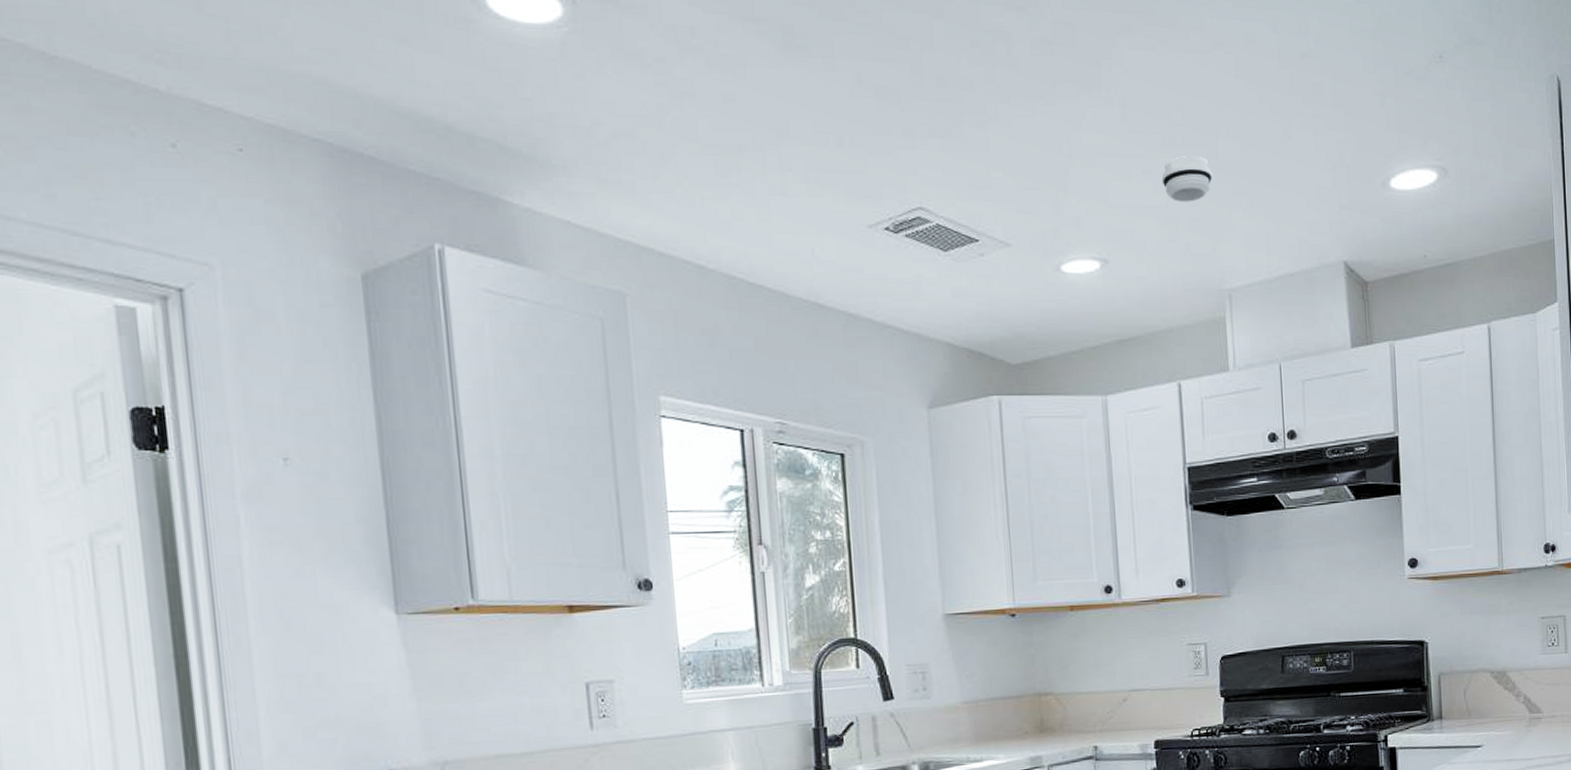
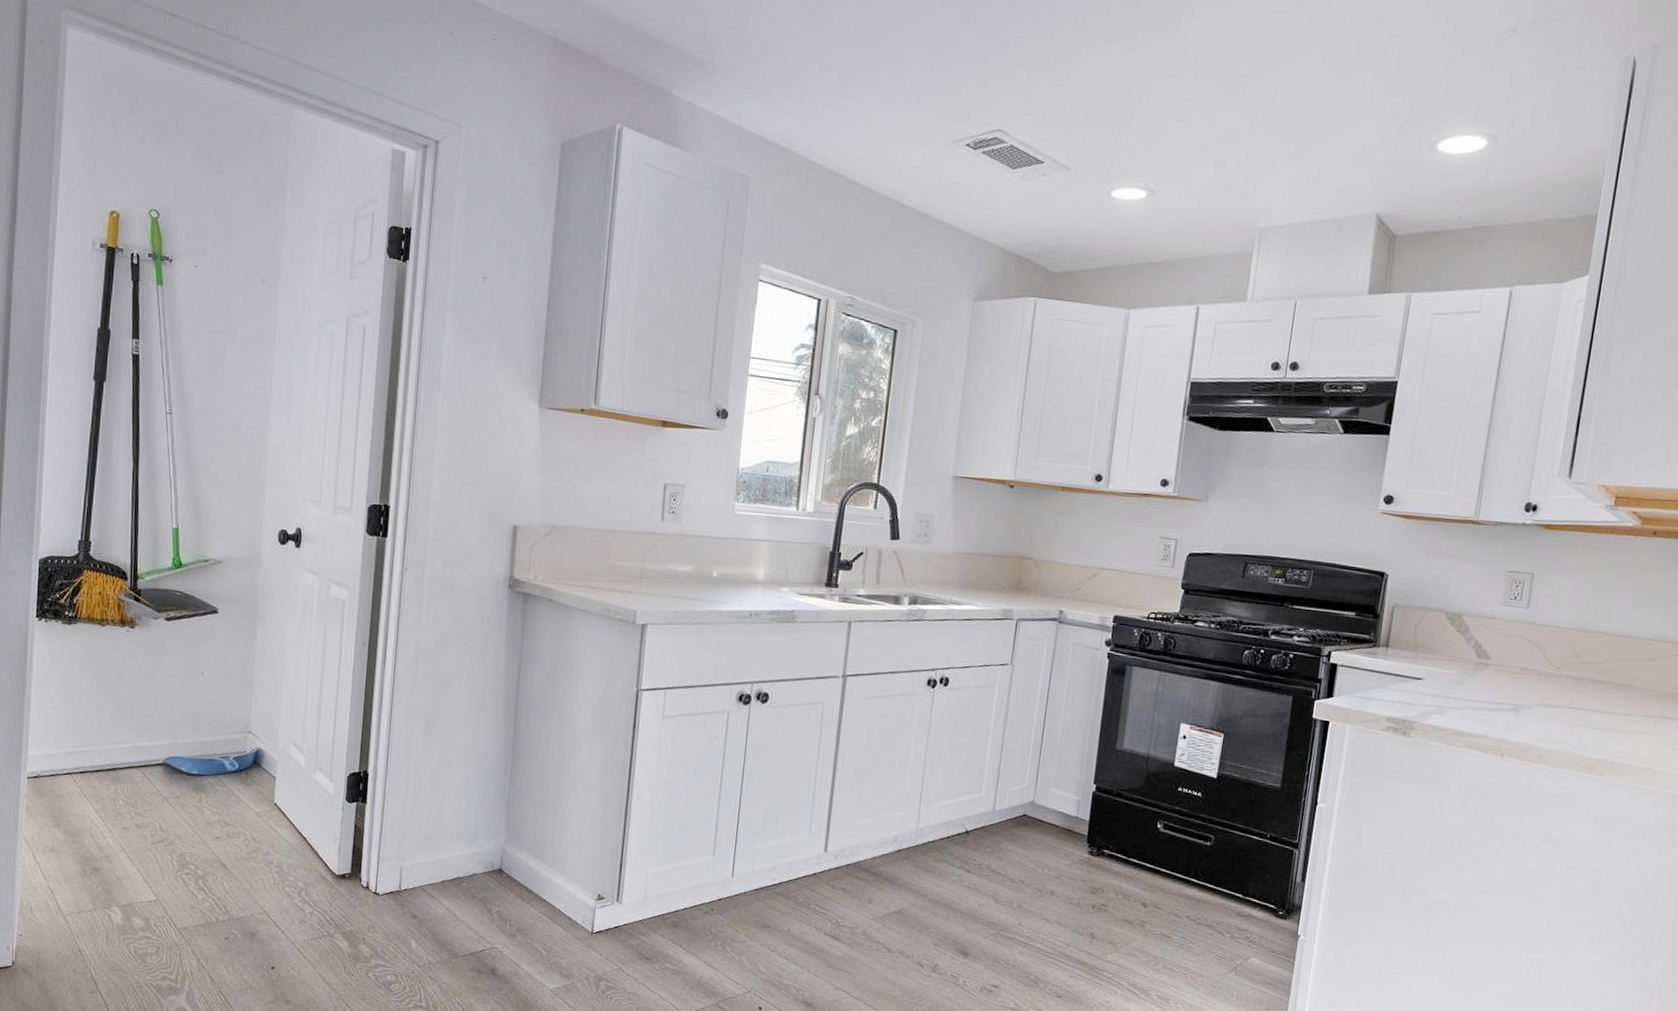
smoke detector: present [1161,156,1213,202] -> none [1217,104,1266,147]

